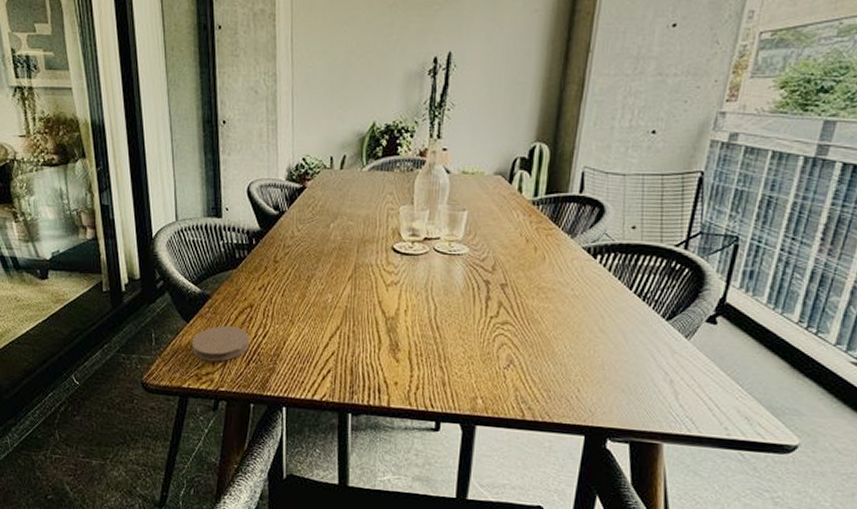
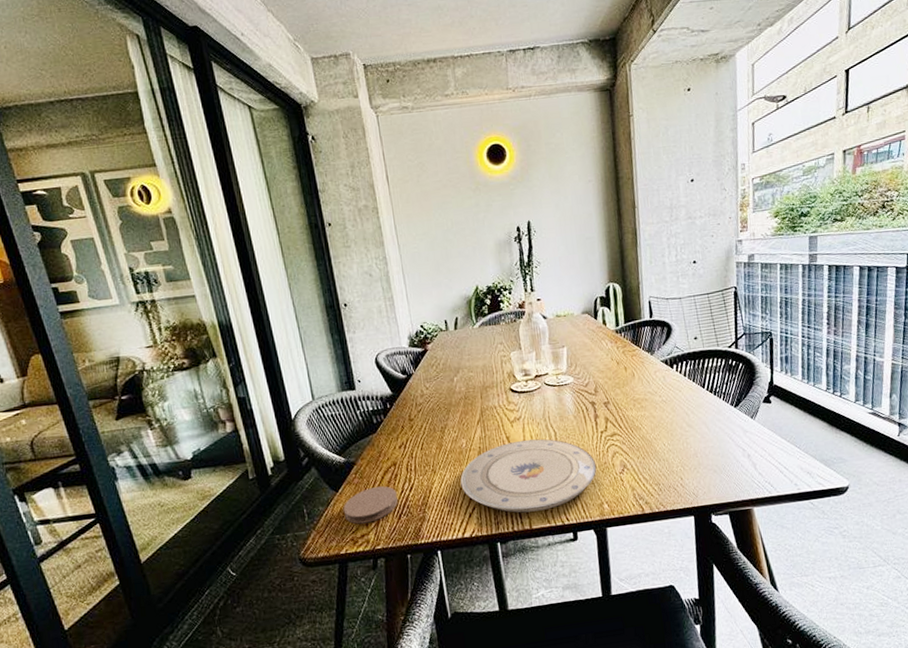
plate: none [319,308,478,391] -> present [460,439,597,513]

